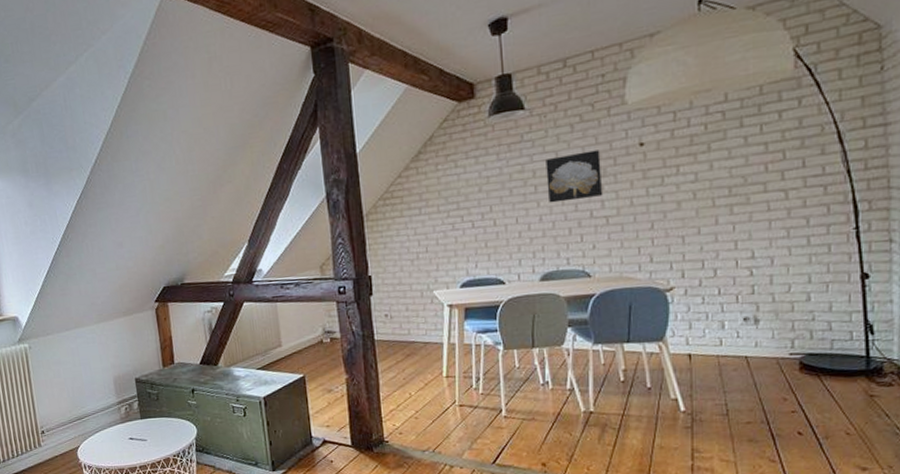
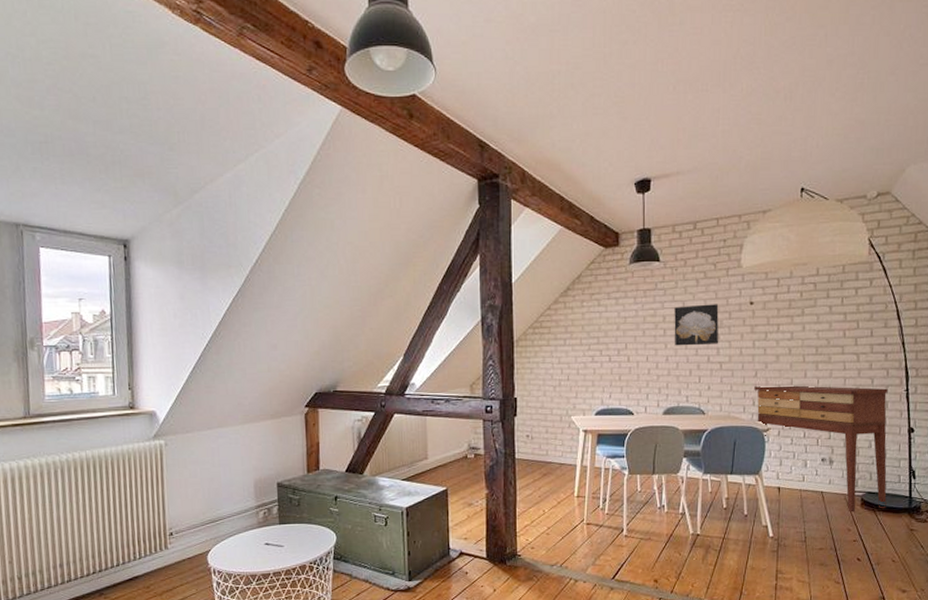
console table: none [651,228,835,379] -> present [754,385,888,512]

